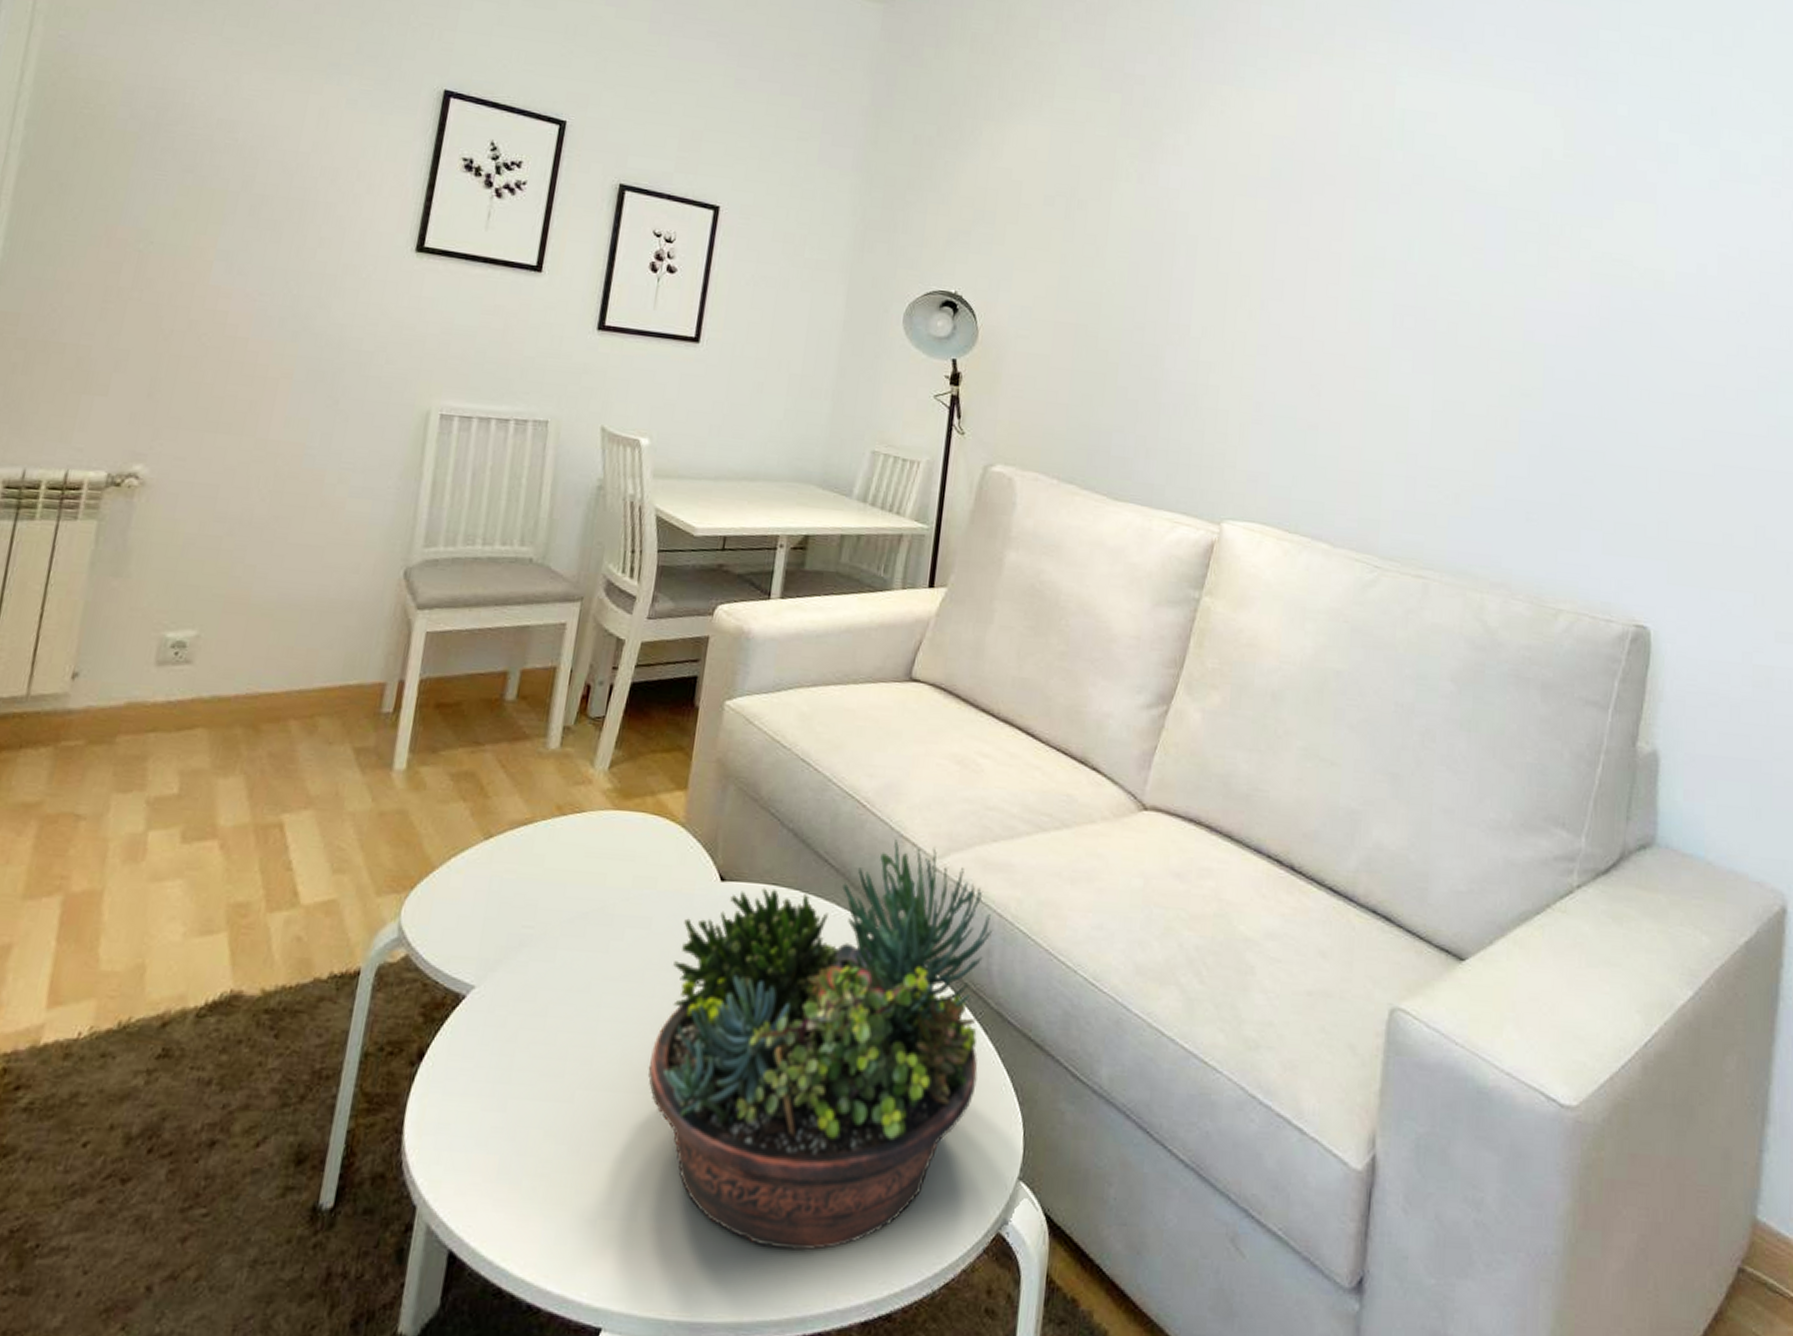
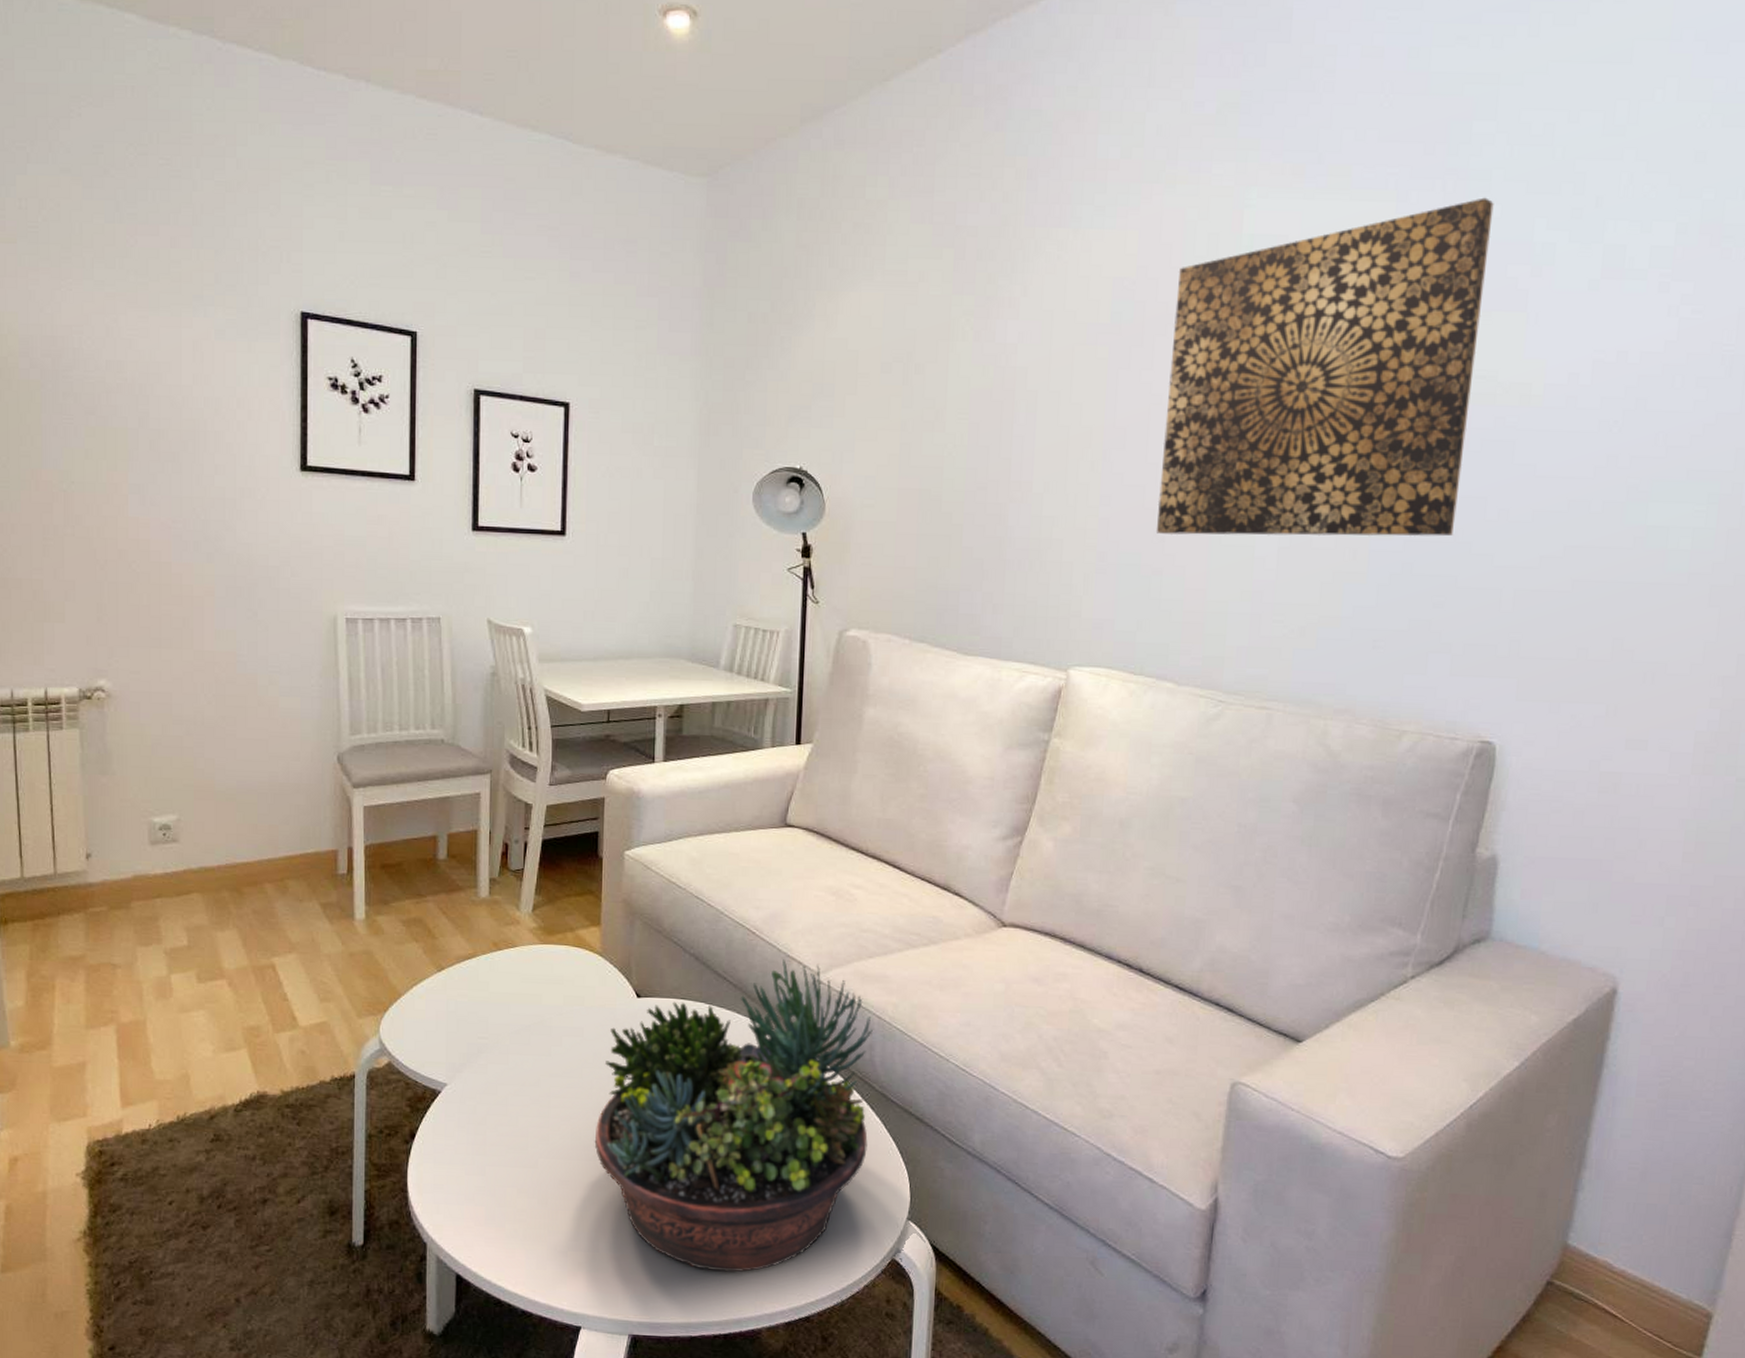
wall art: none [1312,97,1622,412] -> present [1156,197,1494,537]

